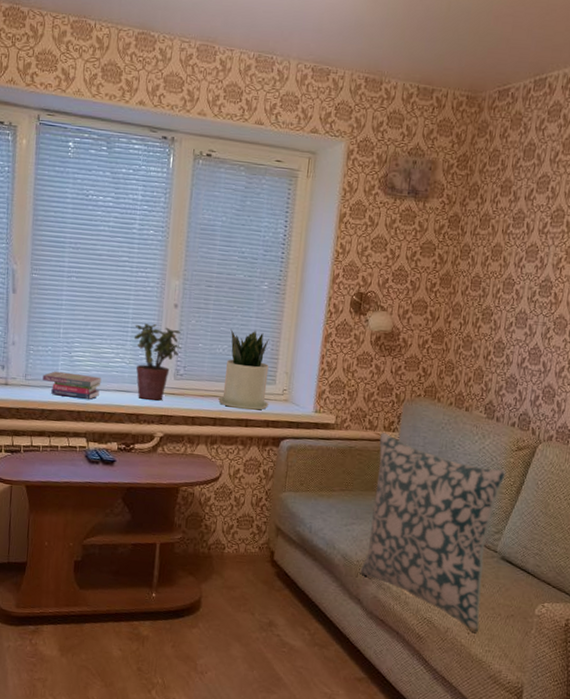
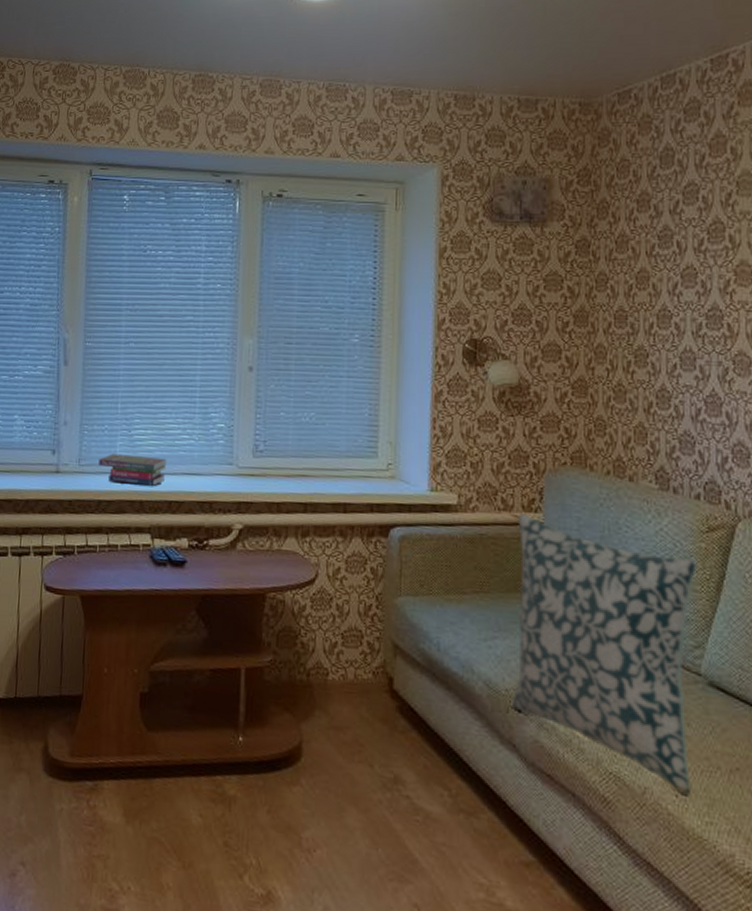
potted plant: present [133,323,182,401] -> none [202,391,260,484]
planter: present [218,329,269,411] -> none [308,392,371,492]

